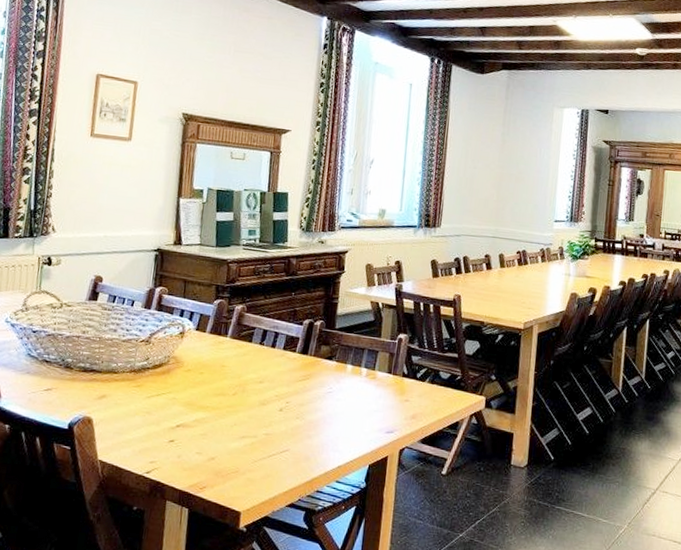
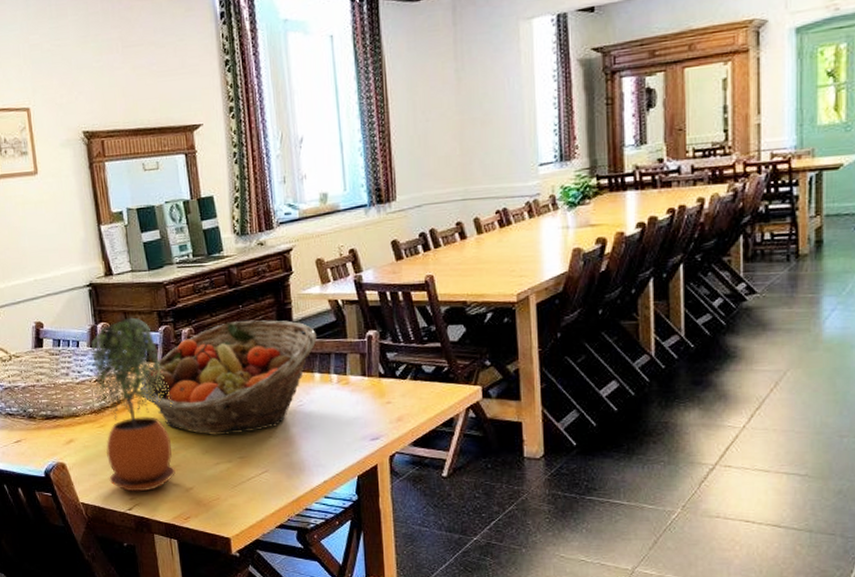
potted plant: none [133,286,213,457] -> present [90,317,175,492]
fruit basket: none [184,306,356,411] -> present [140,320,317,435]

